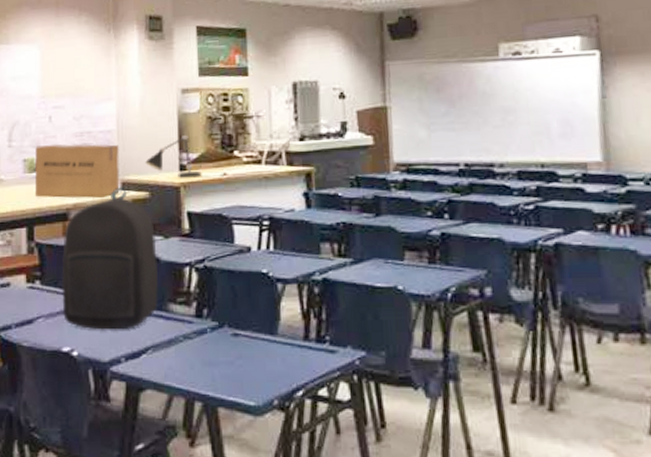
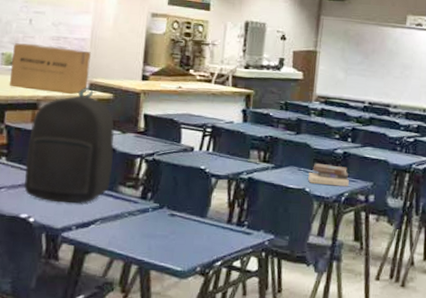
desk lamp: present [145,135,202,178] -> none [113,52,161,87]
books: none [398,251,454,280] -> present [307,164,349,187]

